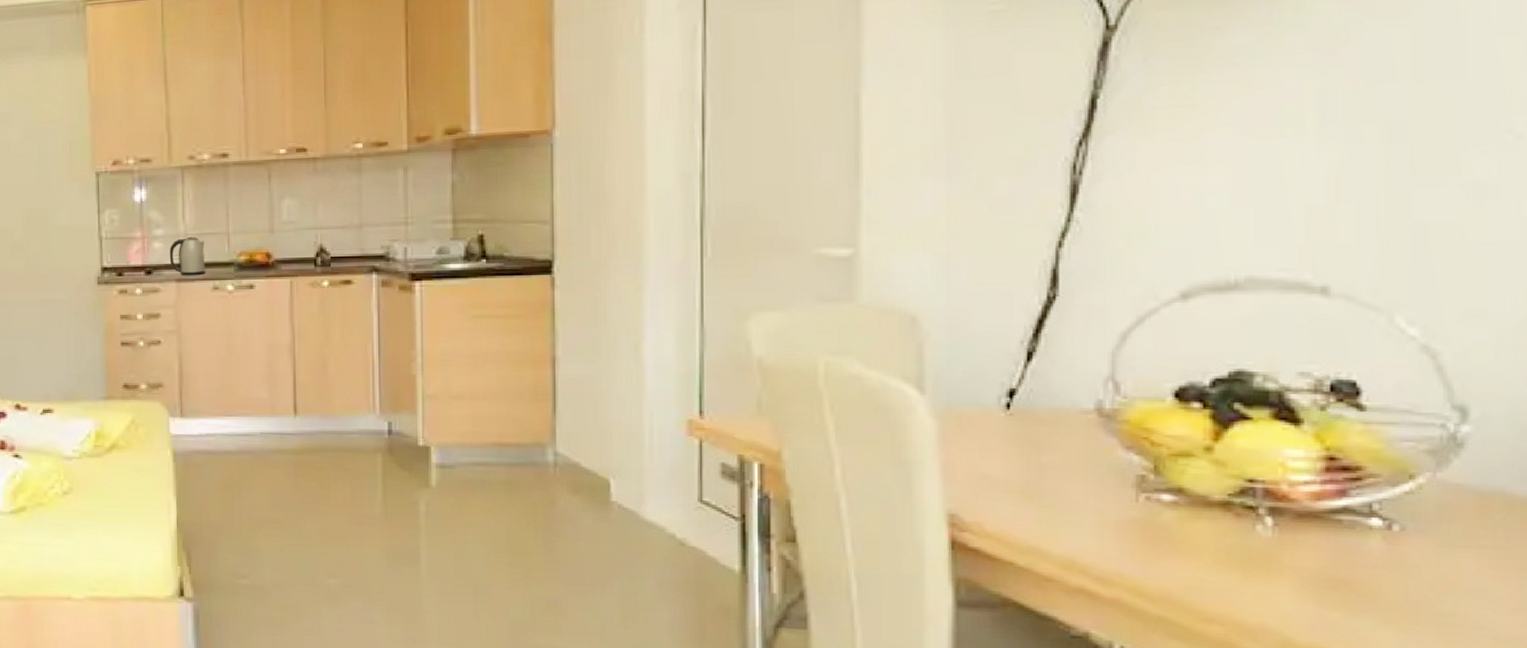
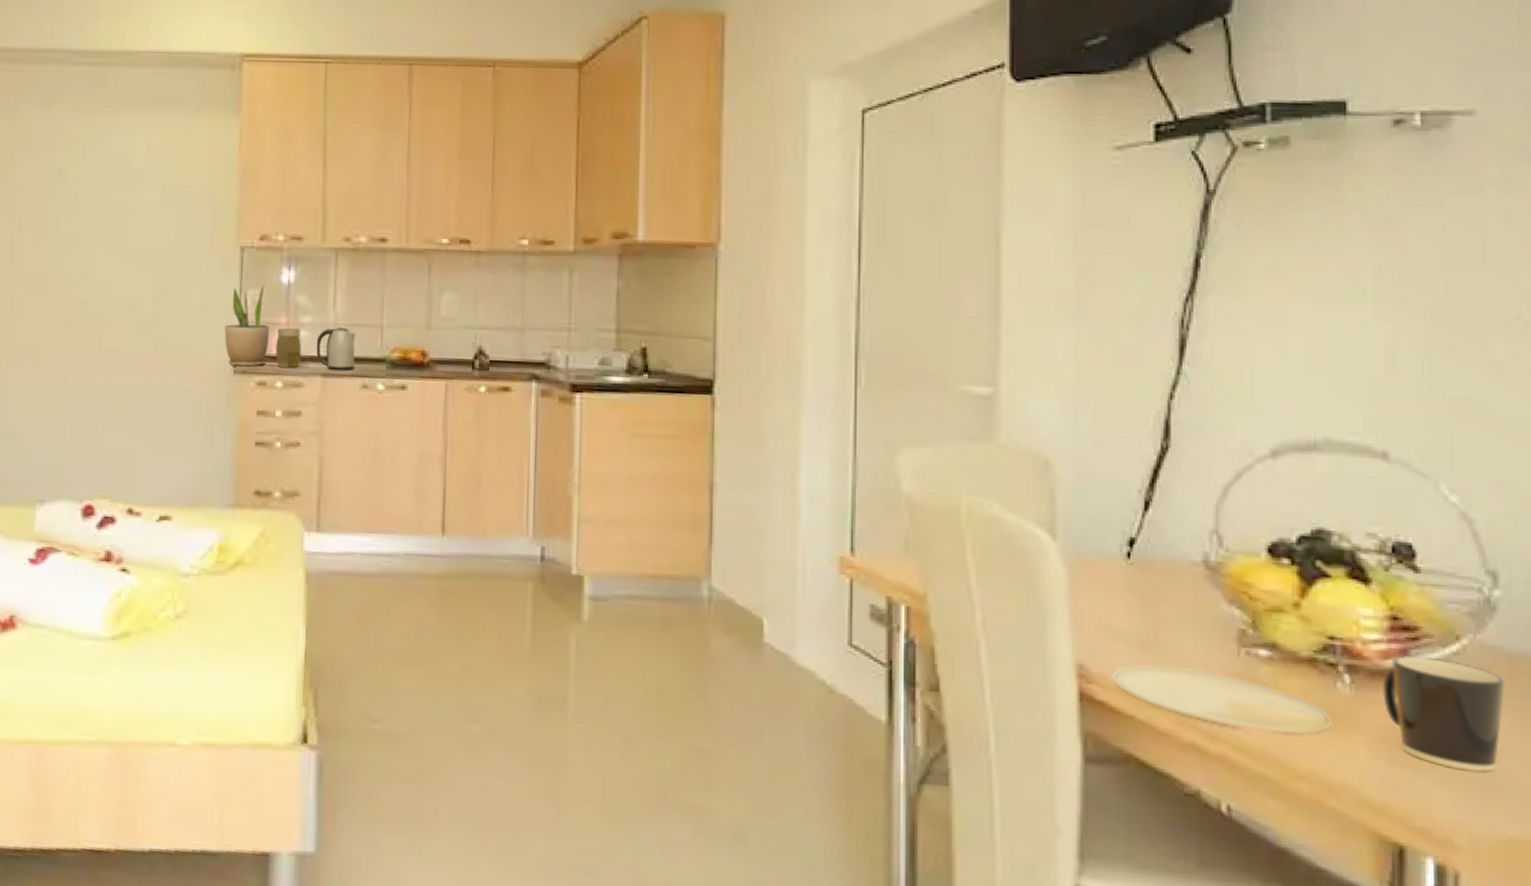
potted plant: none [87,203,127,279] -> present [224,283,269,368]
jar: none [133,241,157,277] -> present [275,328,302,369]
plate: none [987,513,1251,577] -> present [1111,665,1333,734]
mug: none [1314,497,1472,614] -> present [1383,656,1505,773]

